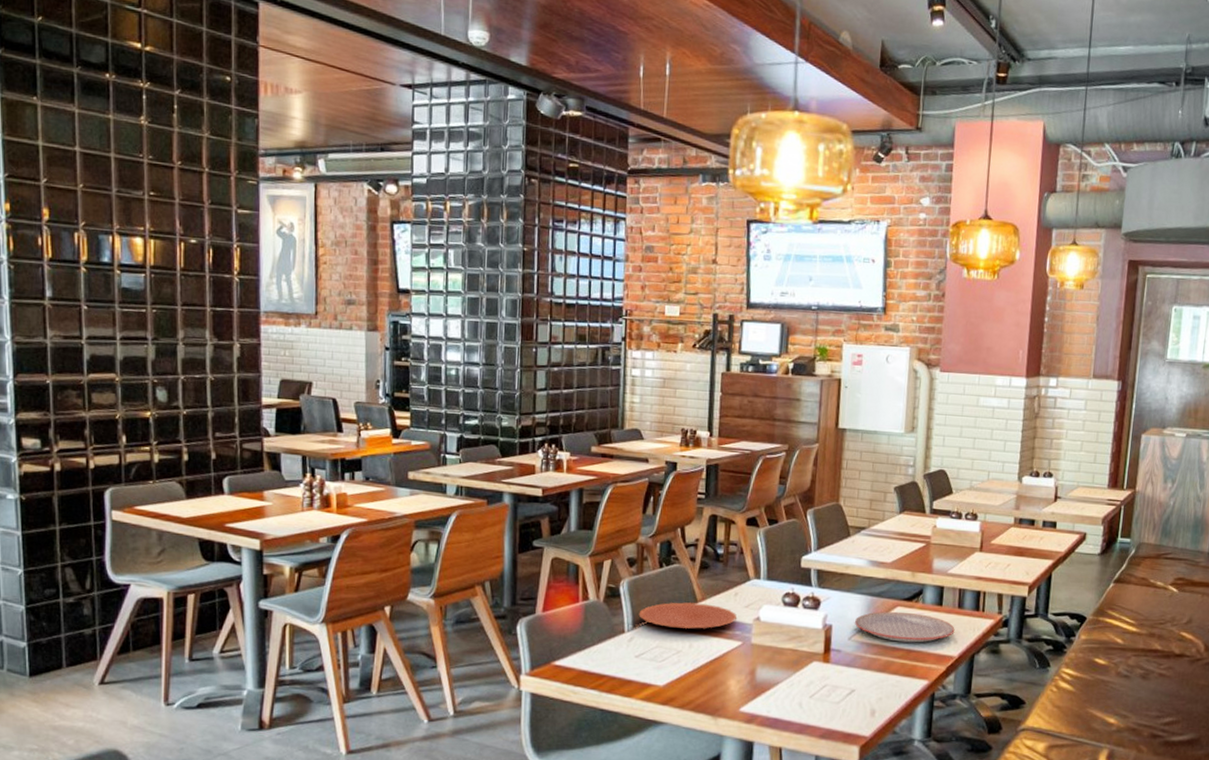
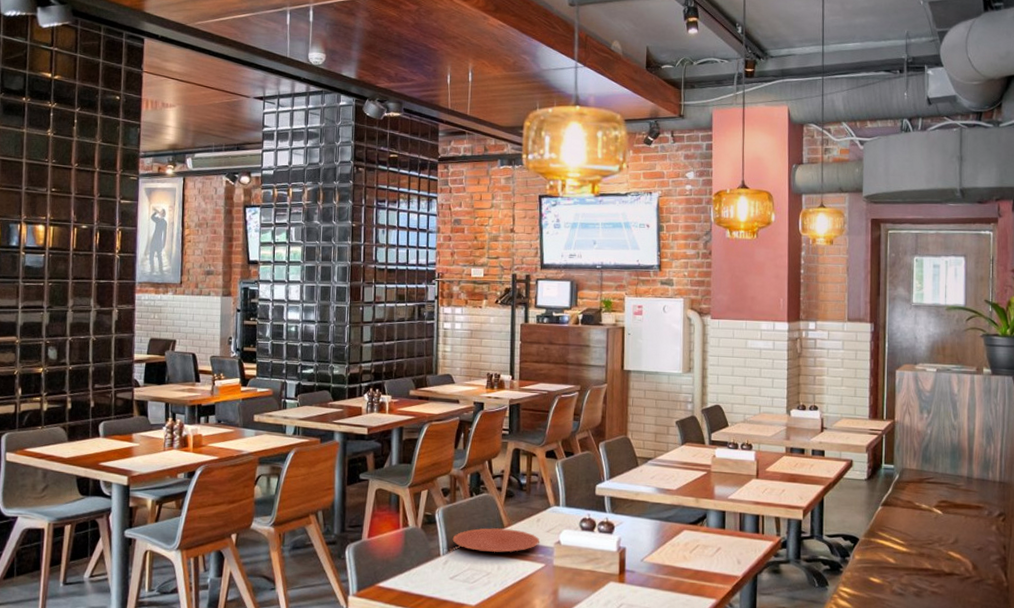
plate: present [855,611,955,643] -> none [646,534,738,564]

